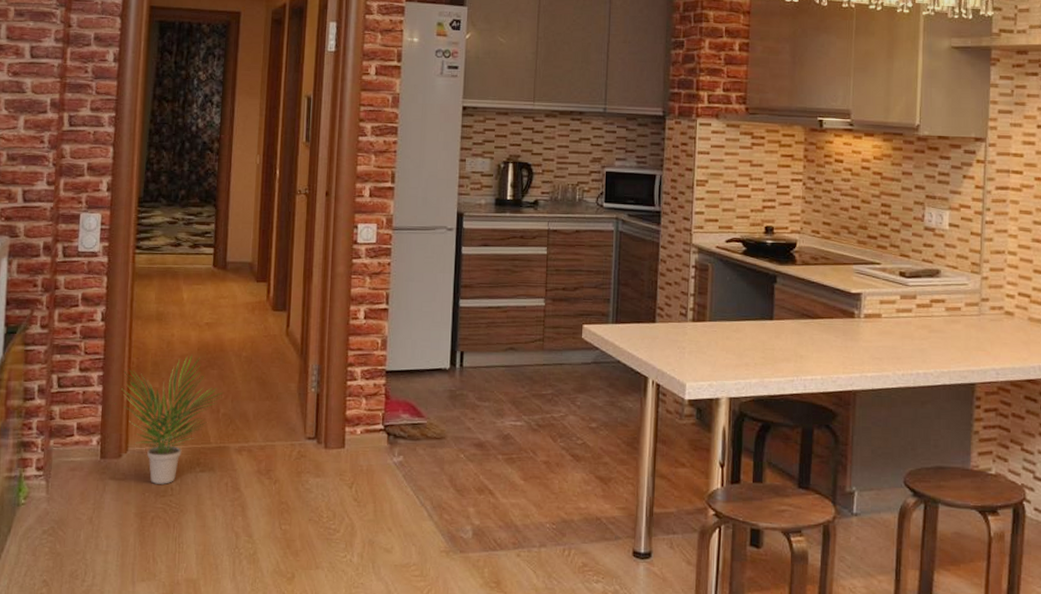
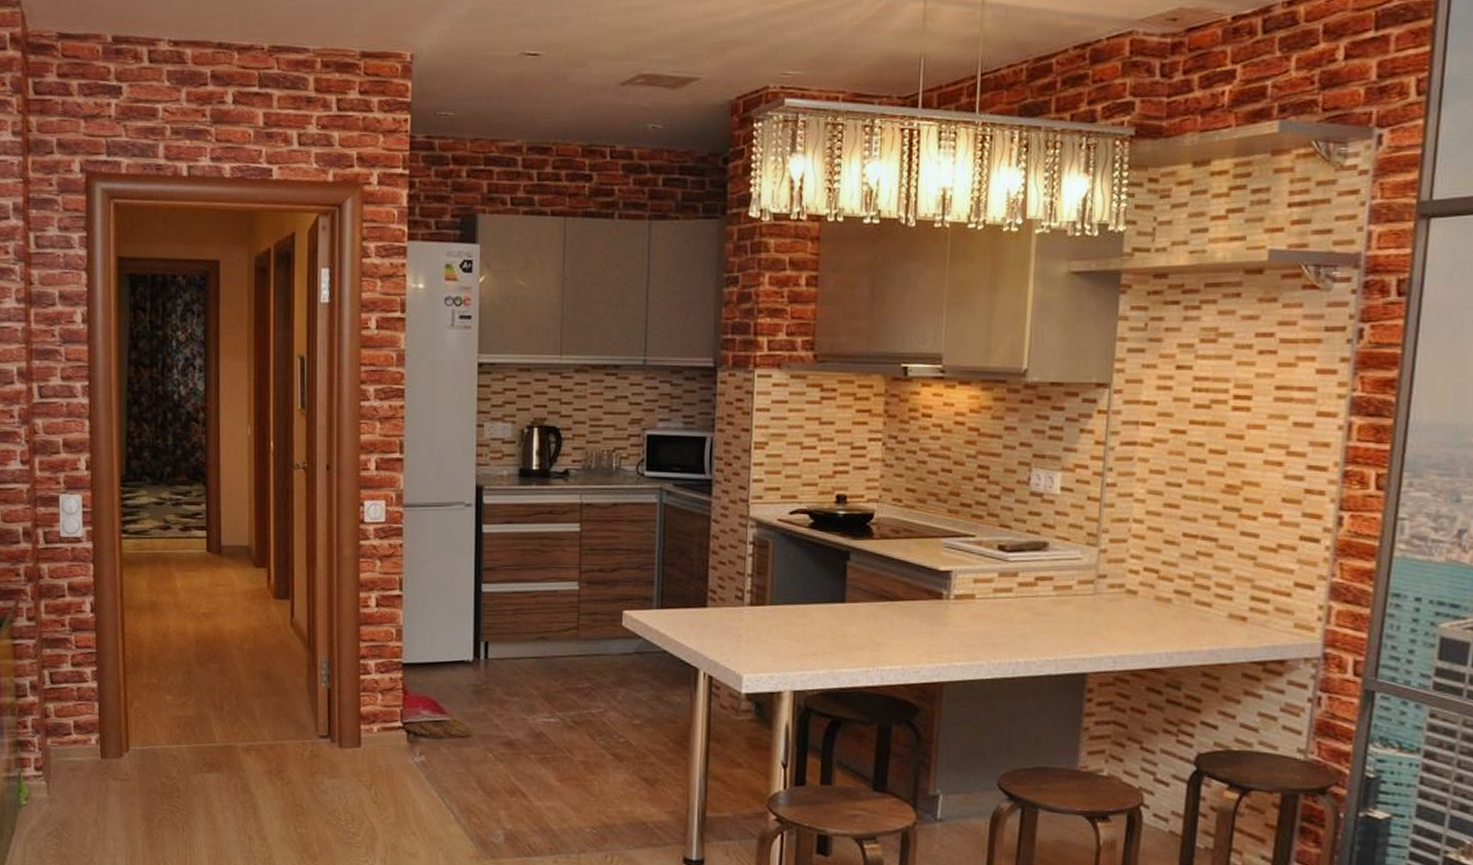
potted plant: present [111,355,224,484] -> none [108,648,227,785]

